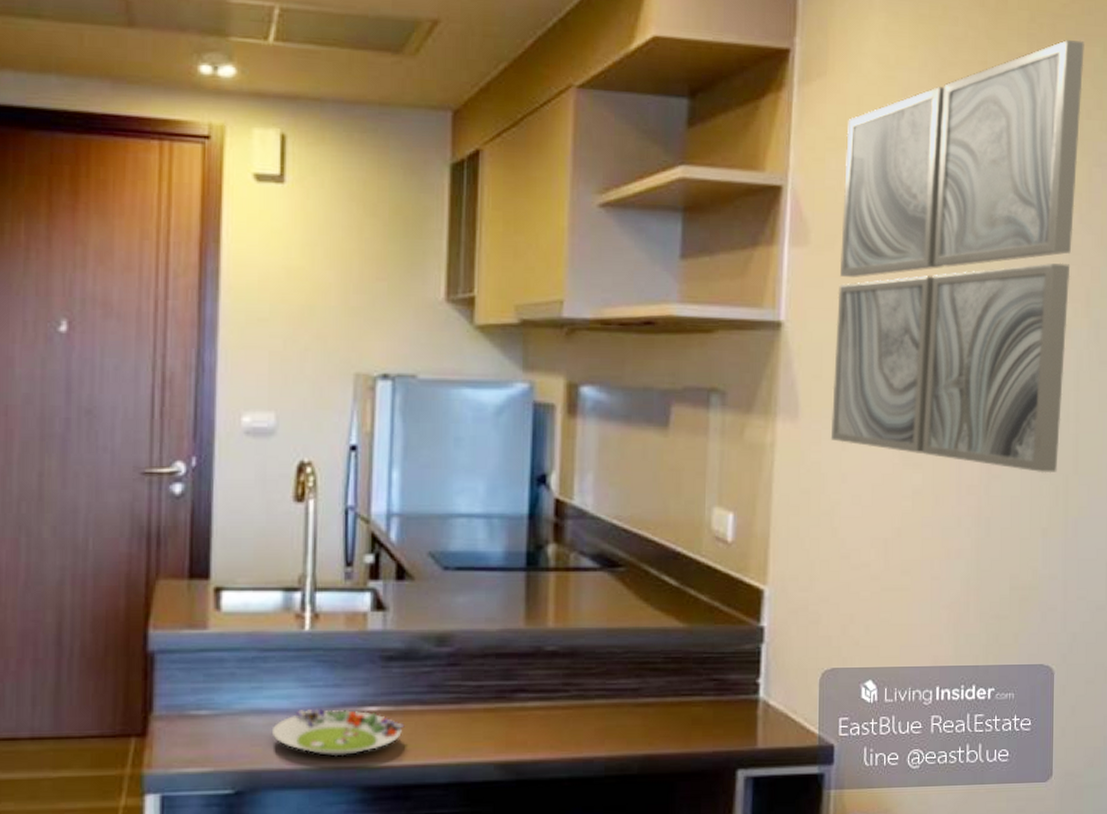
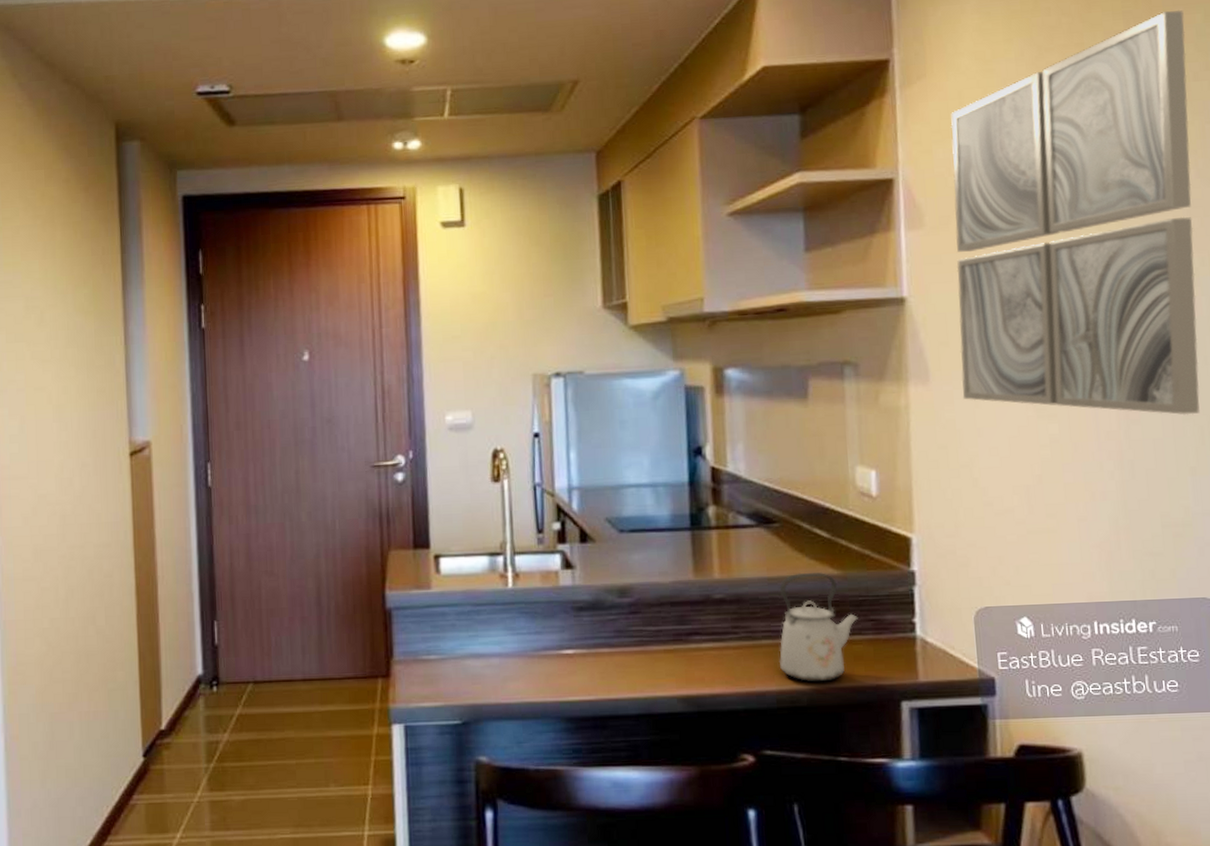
salad plate: present [271,708,405,757] -> none [488,652,597,693]
kettle: none [612,624,702,748] -> present [779,572,859,682]

